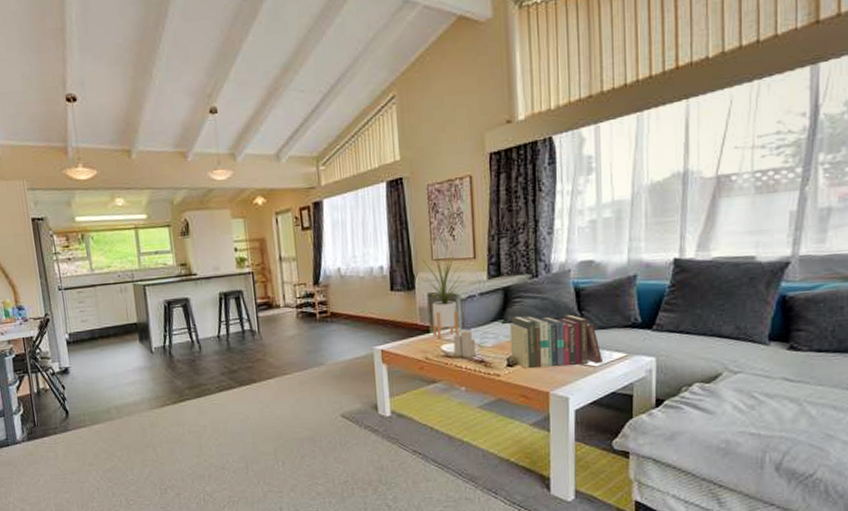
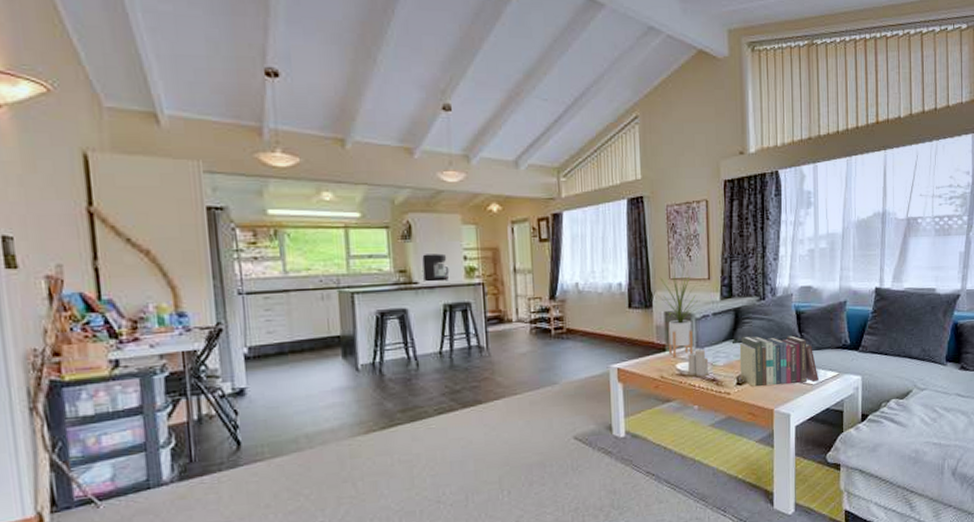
coffee maker: none [199,247,223,272] -> present [422,254,450,282]

